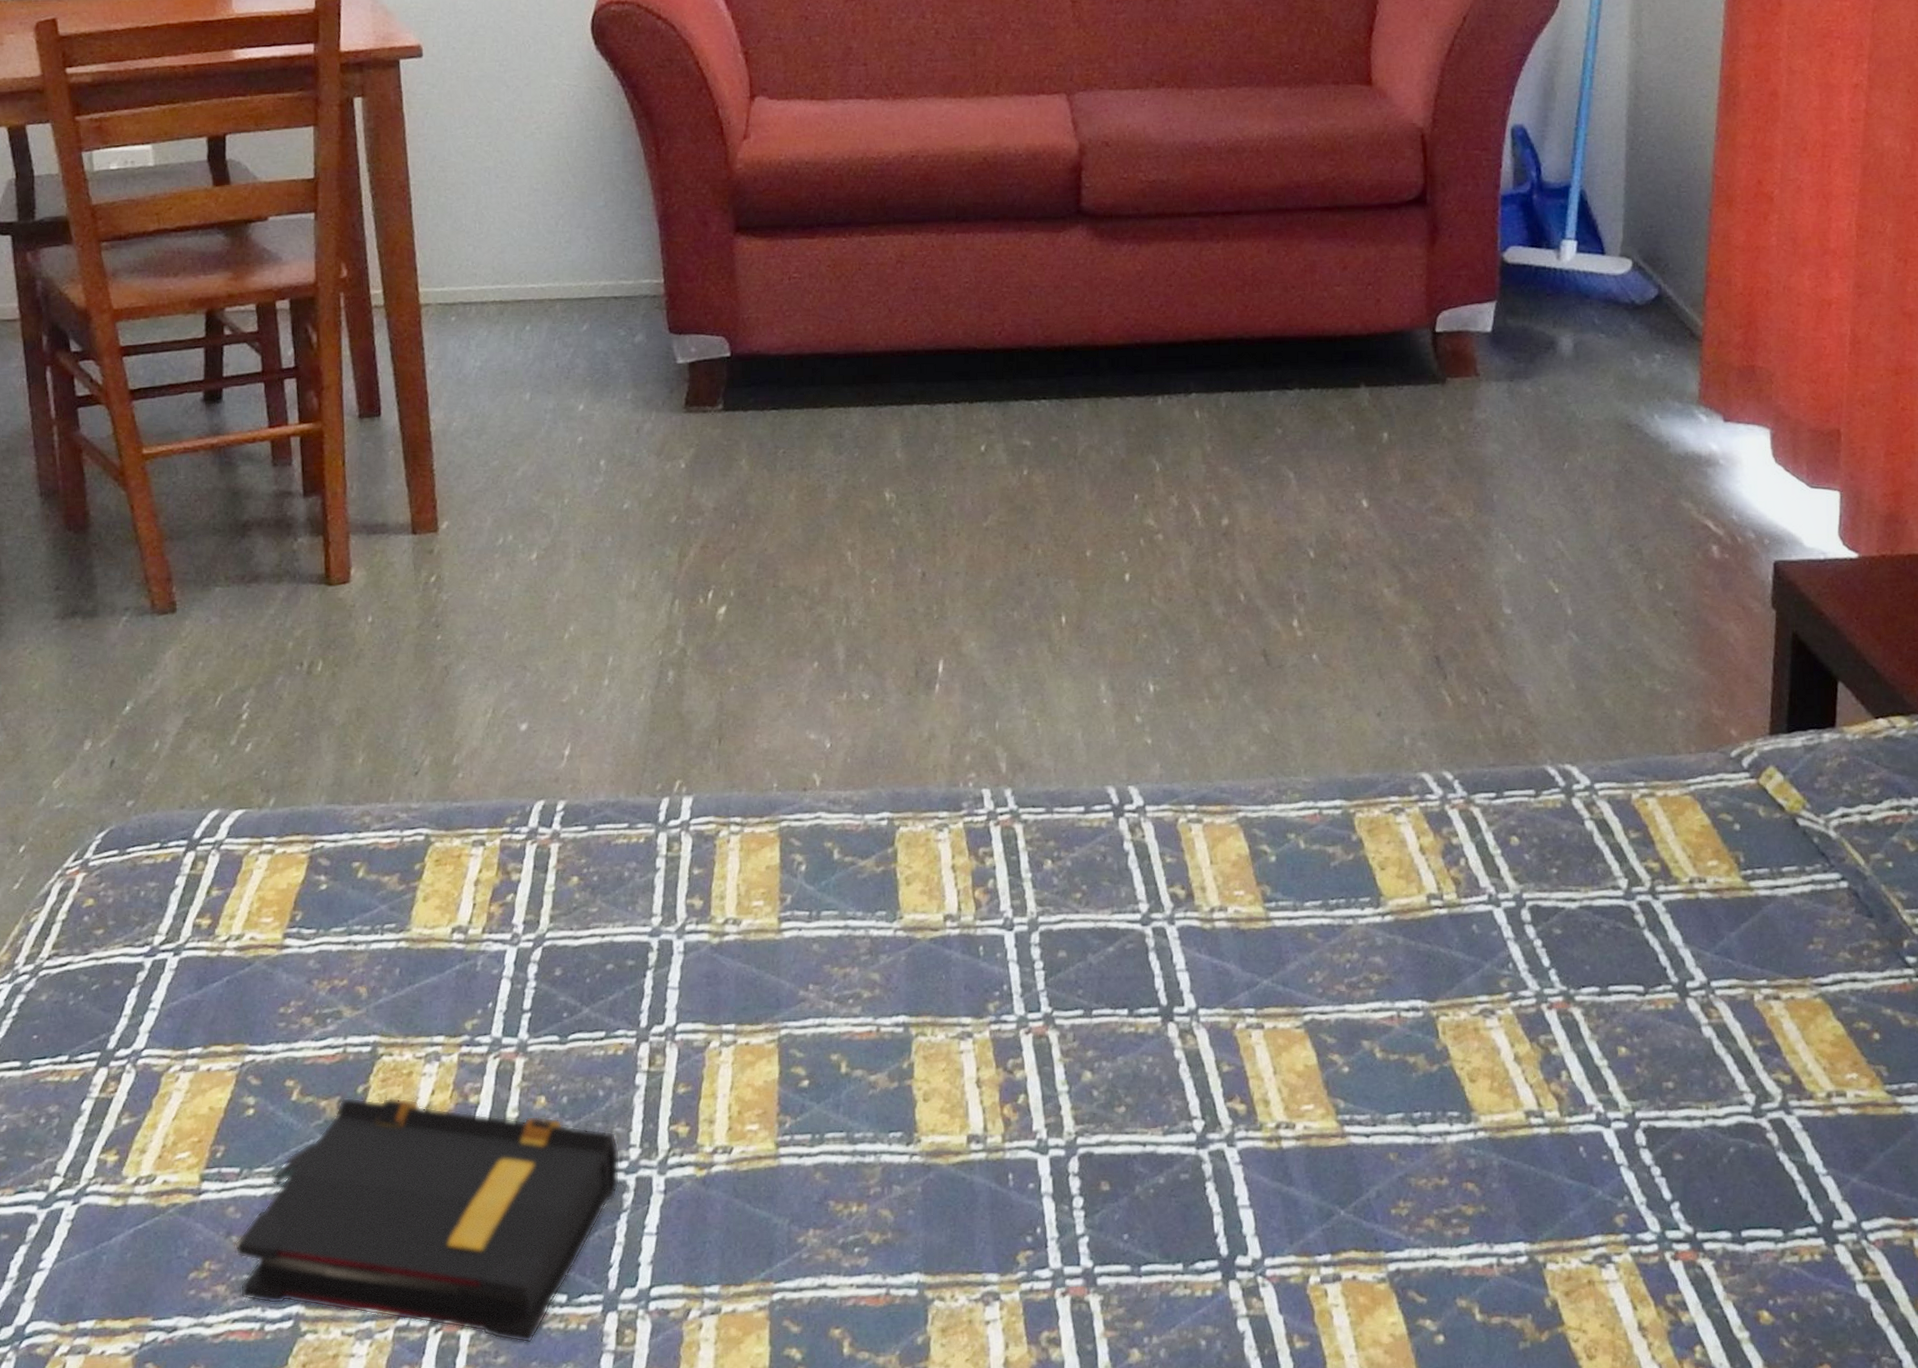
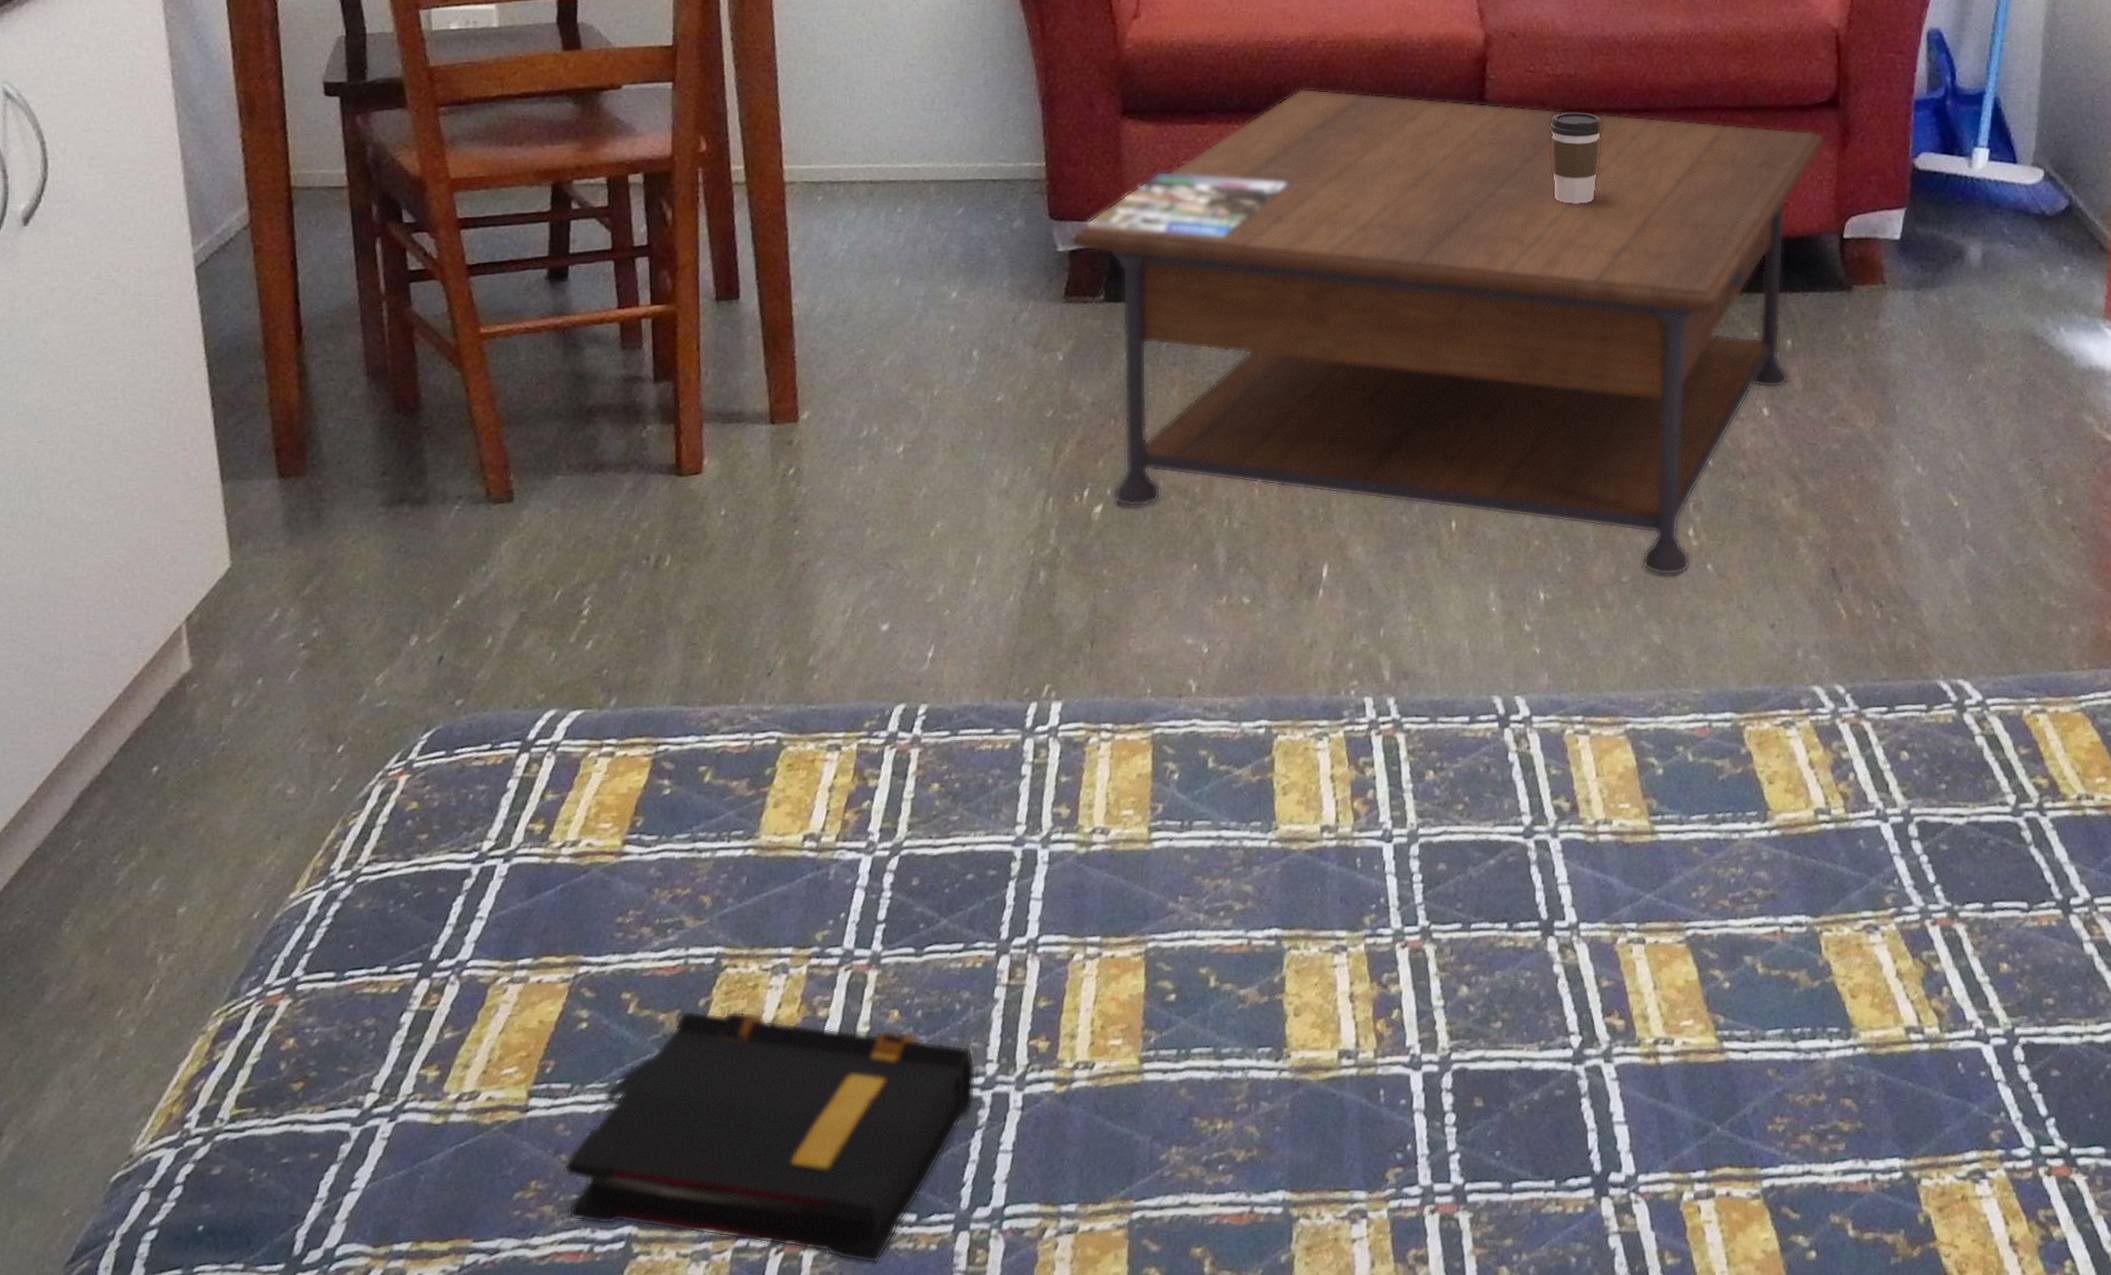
coffee table: none [689,201,1415,666] -> present [1070,89,1826,576]
magazine: none [702,284,894,347] -> present [1085,171,1287,238]
coffee cup: none [1144,216,1196,306] -> present [1549,112,1603,204]

